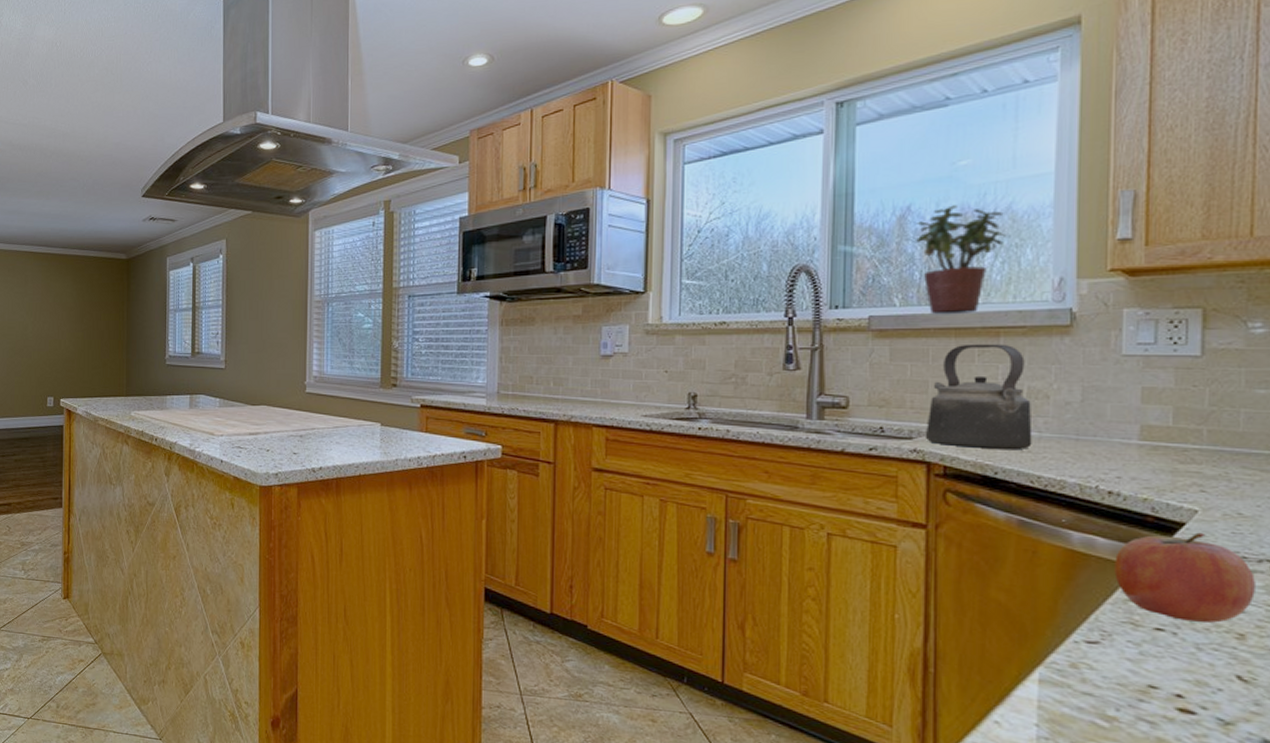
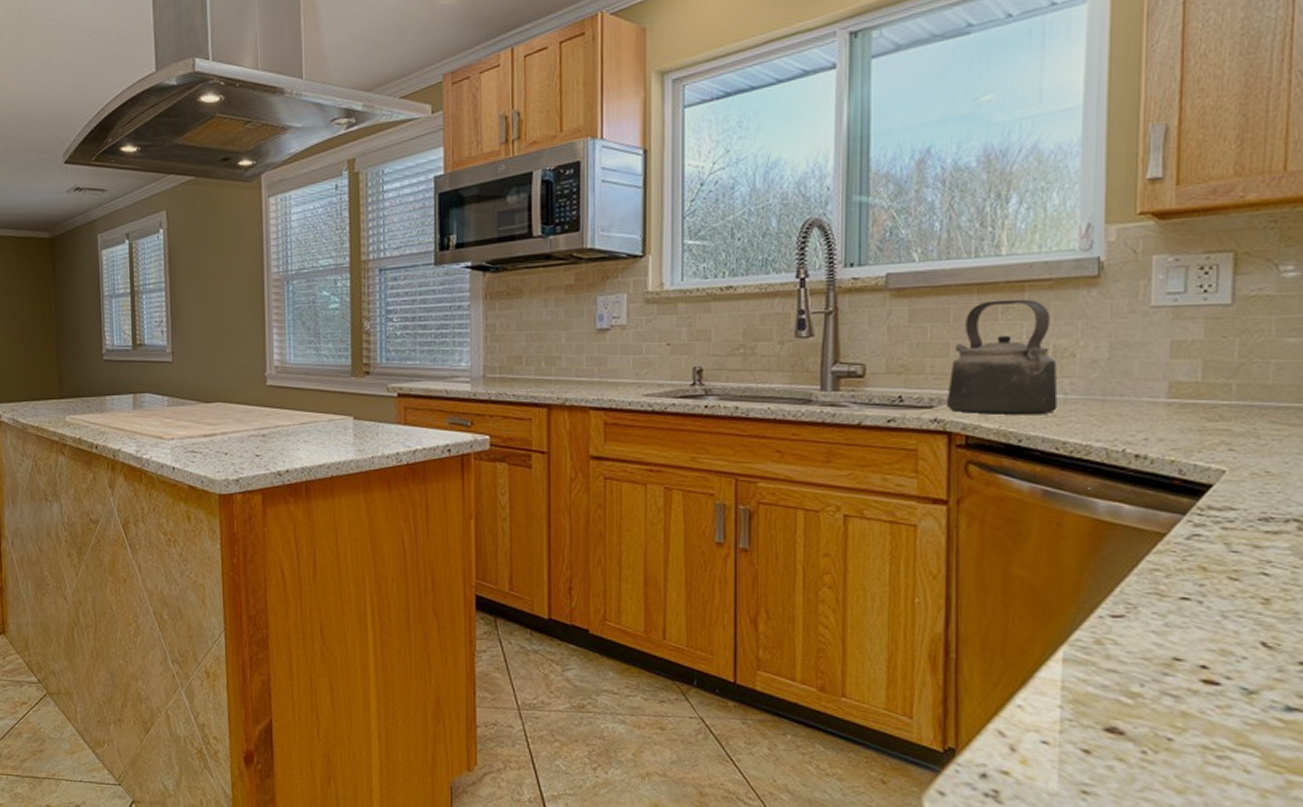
potted plant: present [916,205,1007,315] -> none [936,146,1033,270]
fruit: present [1114,532,1255,623] -> none [1140,494,1282,588]

